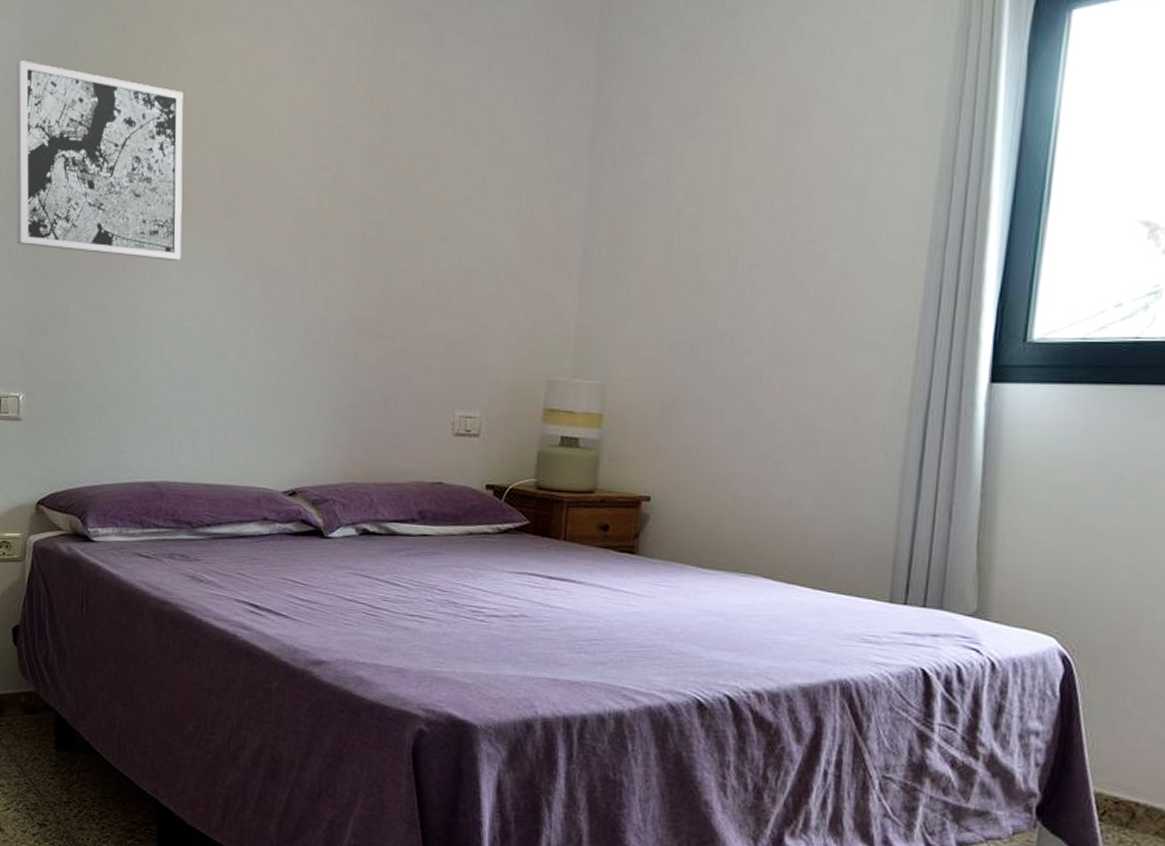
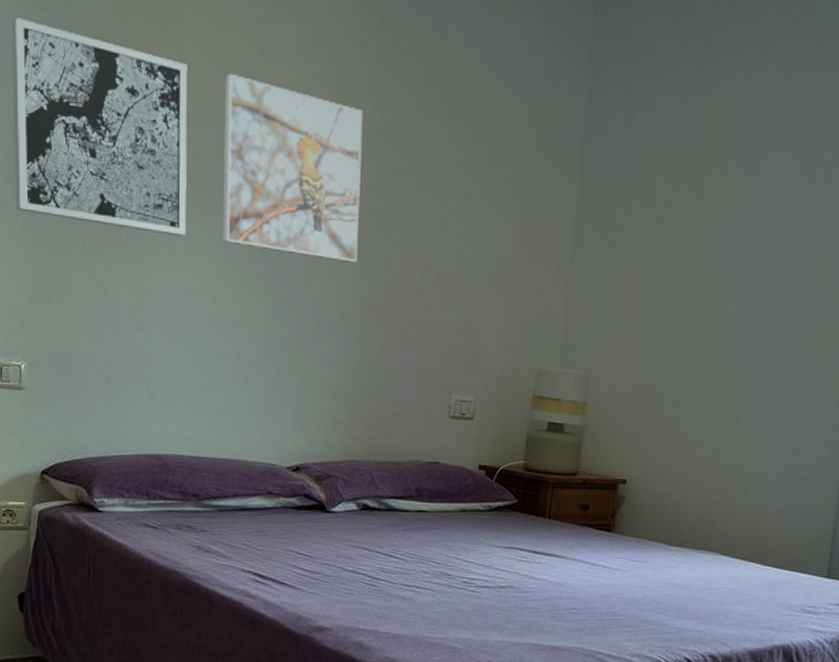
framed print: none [217,97,359,278] -> present [222,73,363,263]

